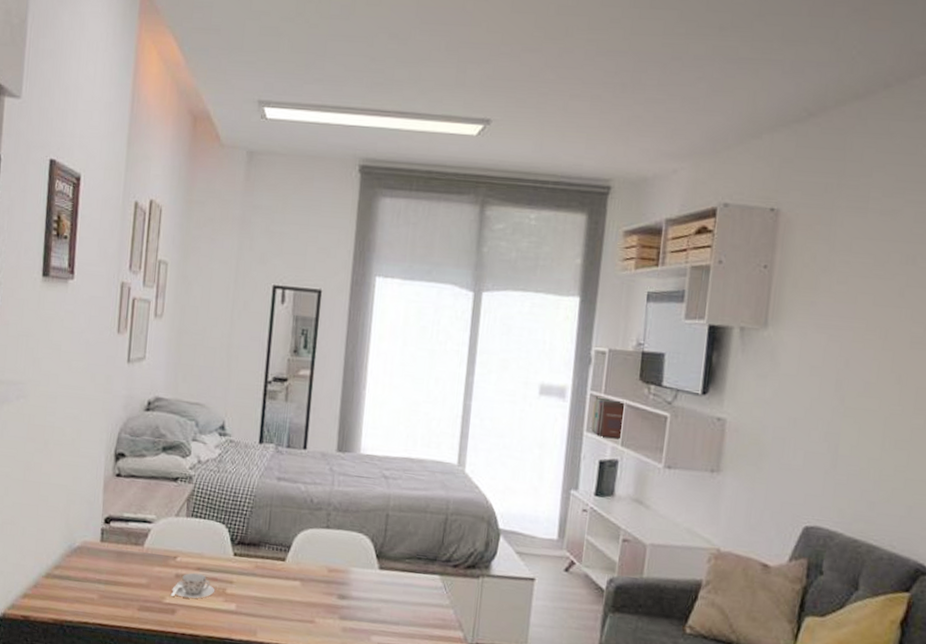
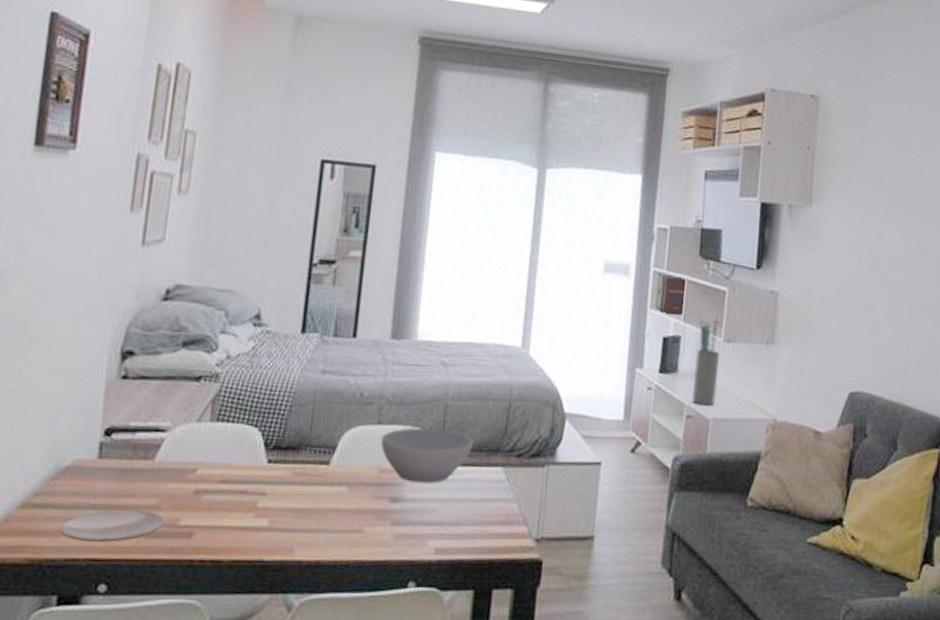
plate: none [75,585,153,612] -> present [60,509,165,542]
teacup: present [170,572,215,598] -> none [187,486,244,517]
bowl: none [329,533,412,585] -> present [380,428,473,483]
vase: none [629,441,660,532] -> present [692,316,720,406]

